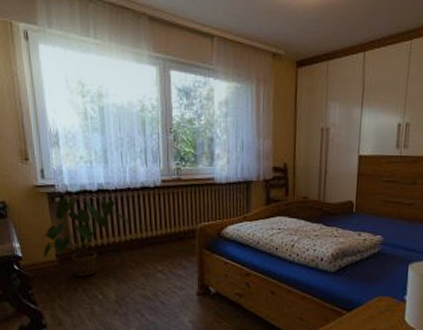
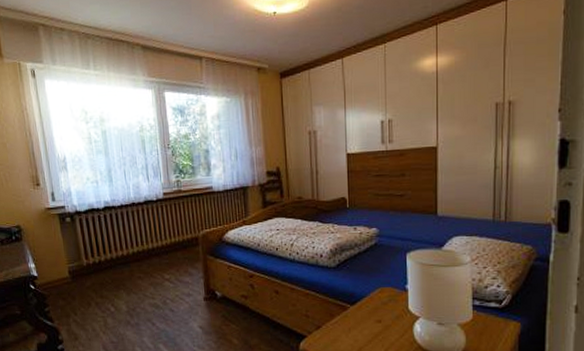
house plant: present [40,197,130,277] -> none [53,215,137,291]

